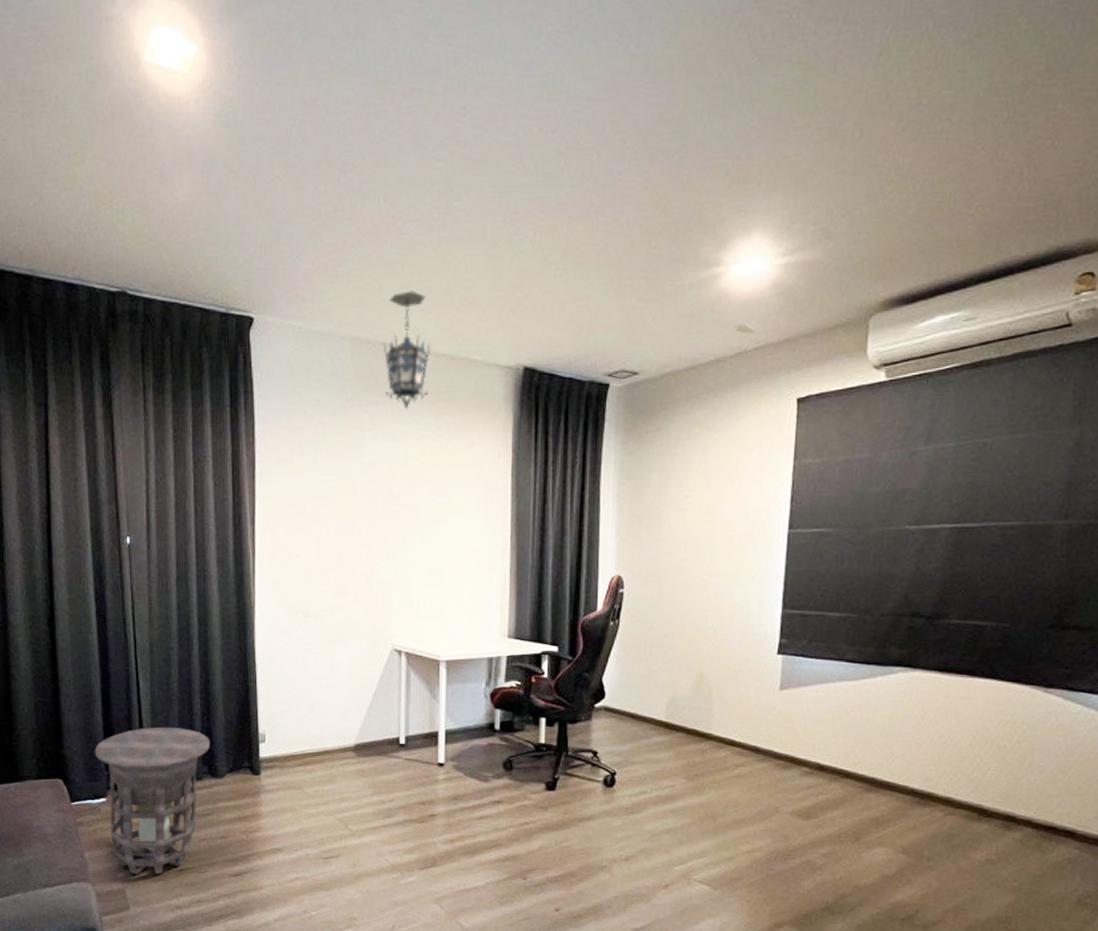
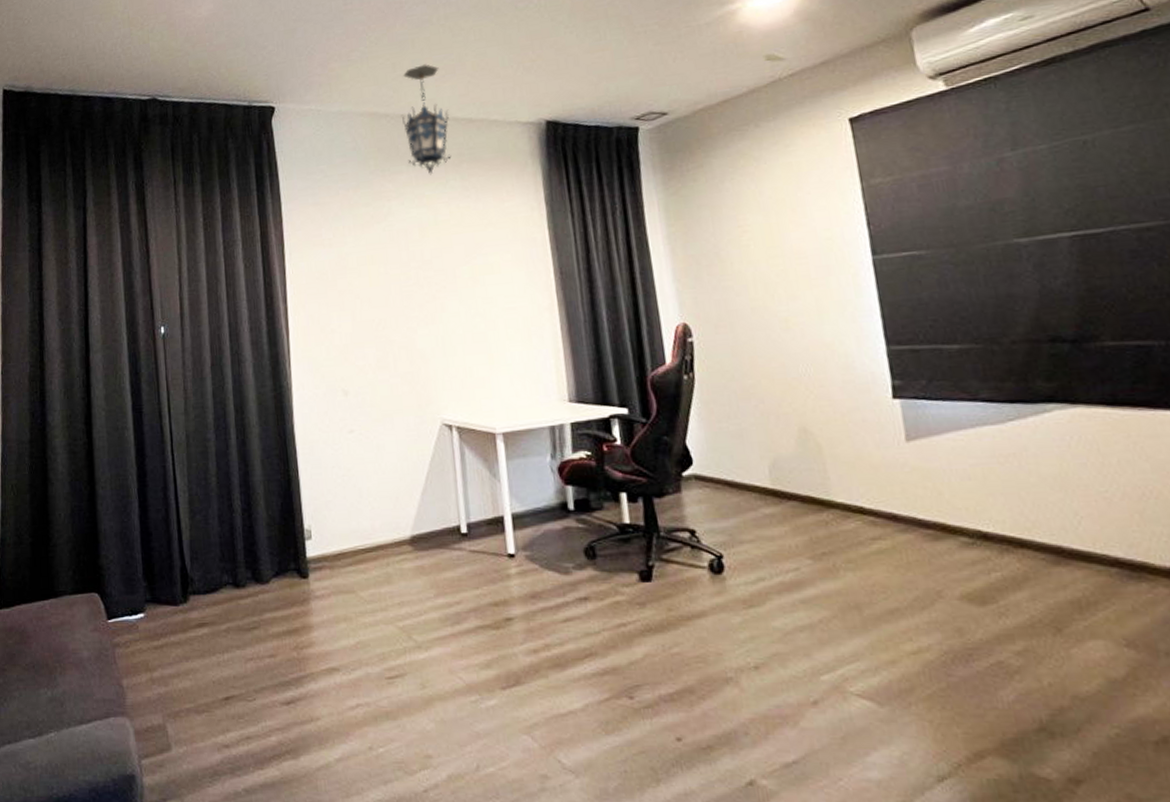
side table: present [95,726,211,875] -> none [132,527,253,705]

